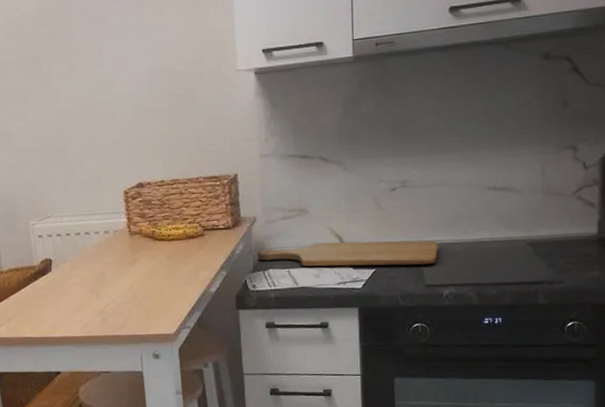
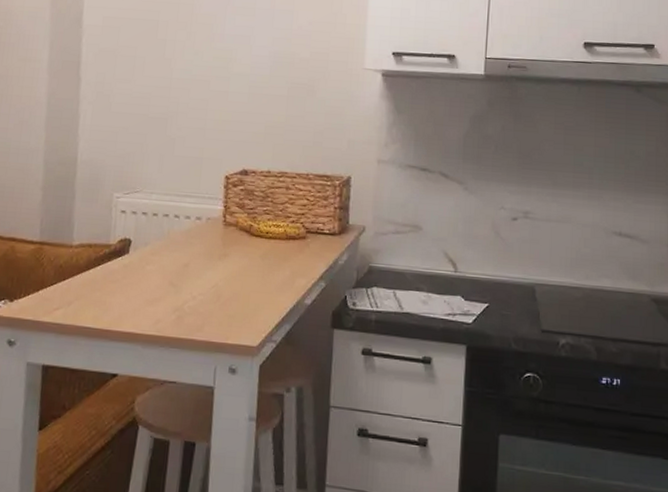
chopping board: present [257,240,439,267] -> none [361,263,558,308]

